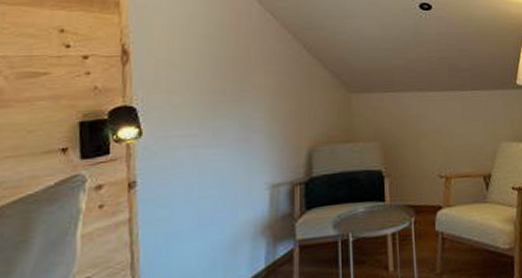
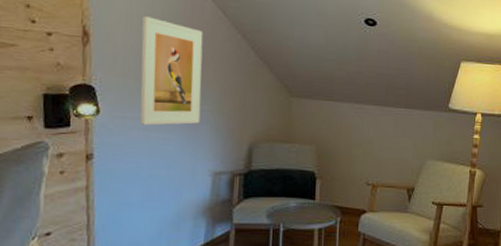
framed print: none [185,27,253,143] -> present [140,16,204,126]

